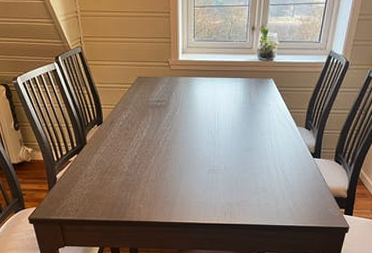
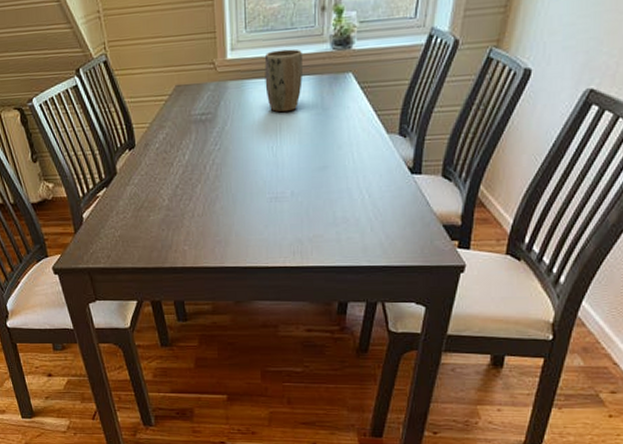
plant pot: none [208,57,236,105] -> present [264,49,303,113]

